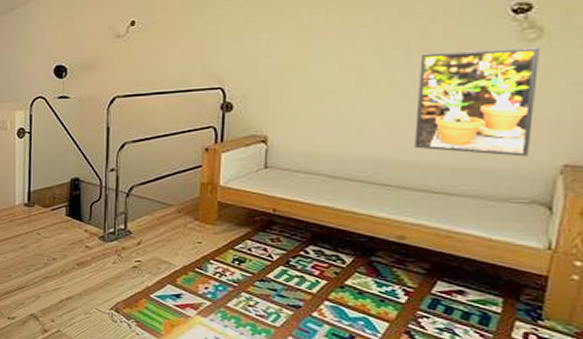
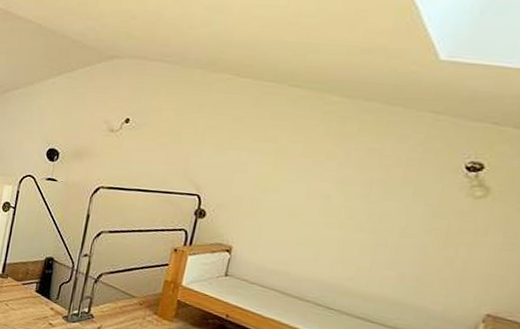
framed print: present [414,47,540,157] -> none [361,193,484,302]

